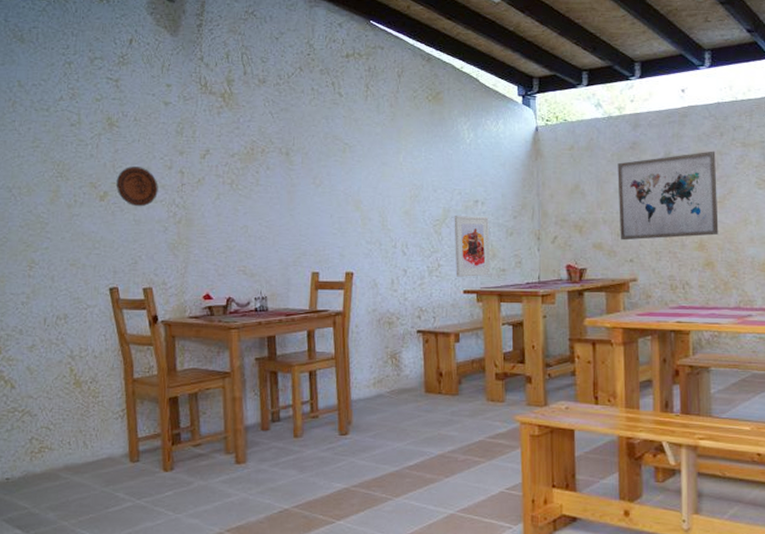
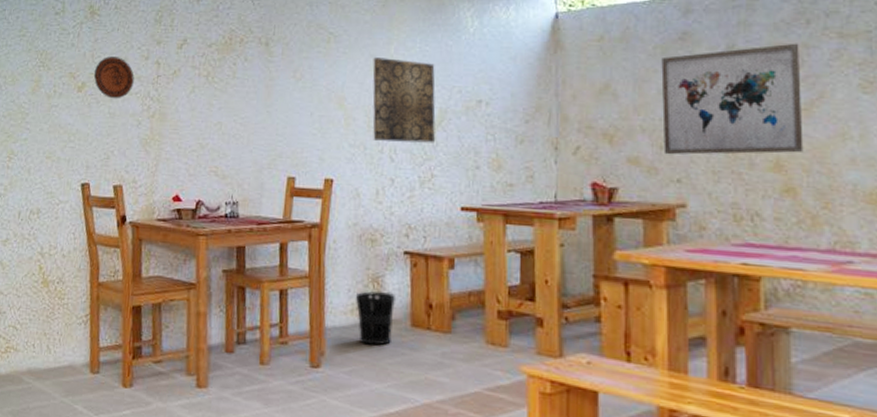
wastebasket: none [376,366,411,411] -> present [355,291,395,346]
wall art: none [384,165,440,238] -> present [372,57,436,143]
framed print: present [454,215,491,277] -> none [451,116,496,192]

